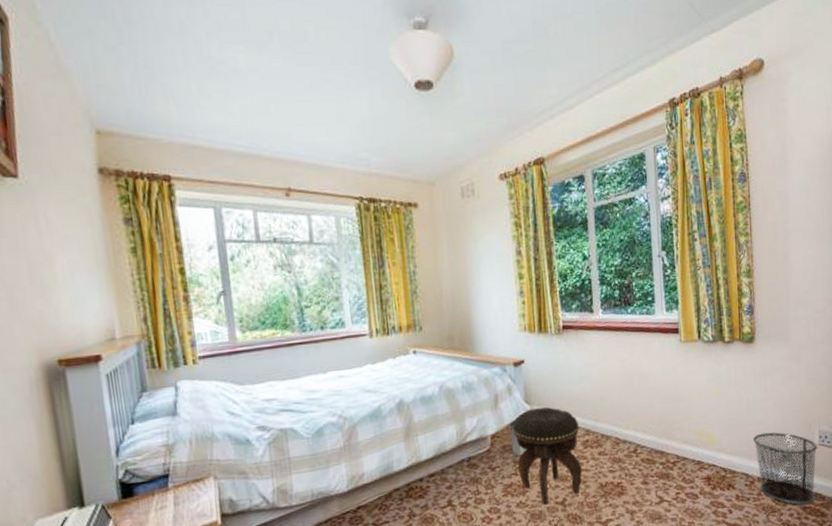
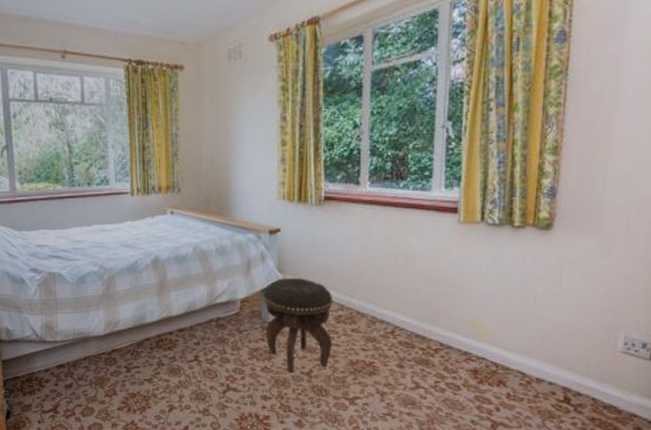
waste bin: present [752,432,818,505] -> none [535,331,621,415]

